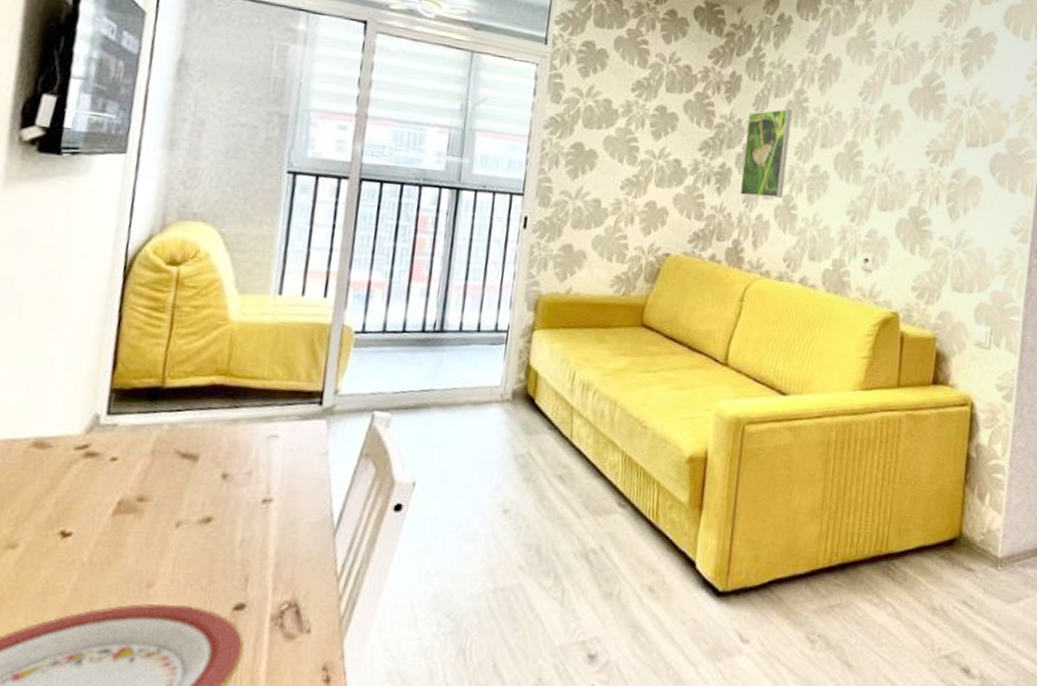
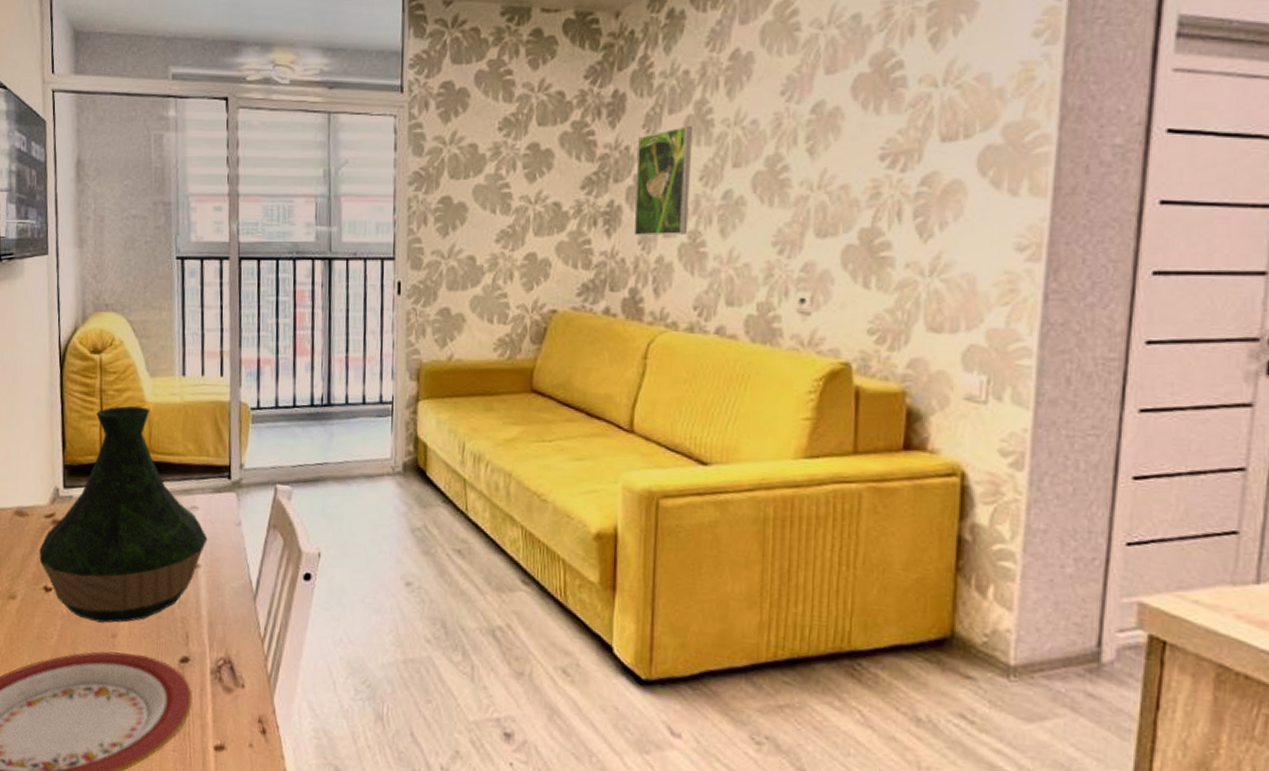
vase: none [58,324,286,571] -> present [39,406,208,623]

